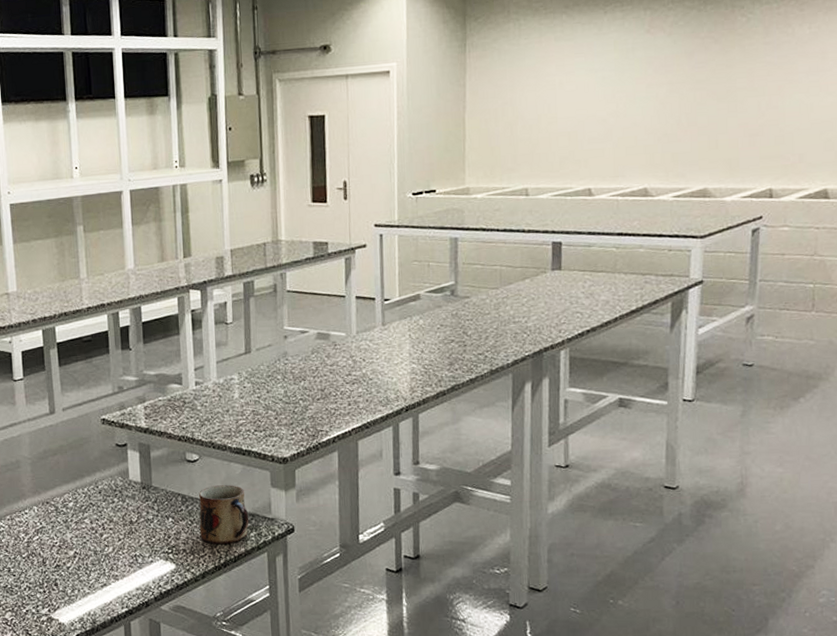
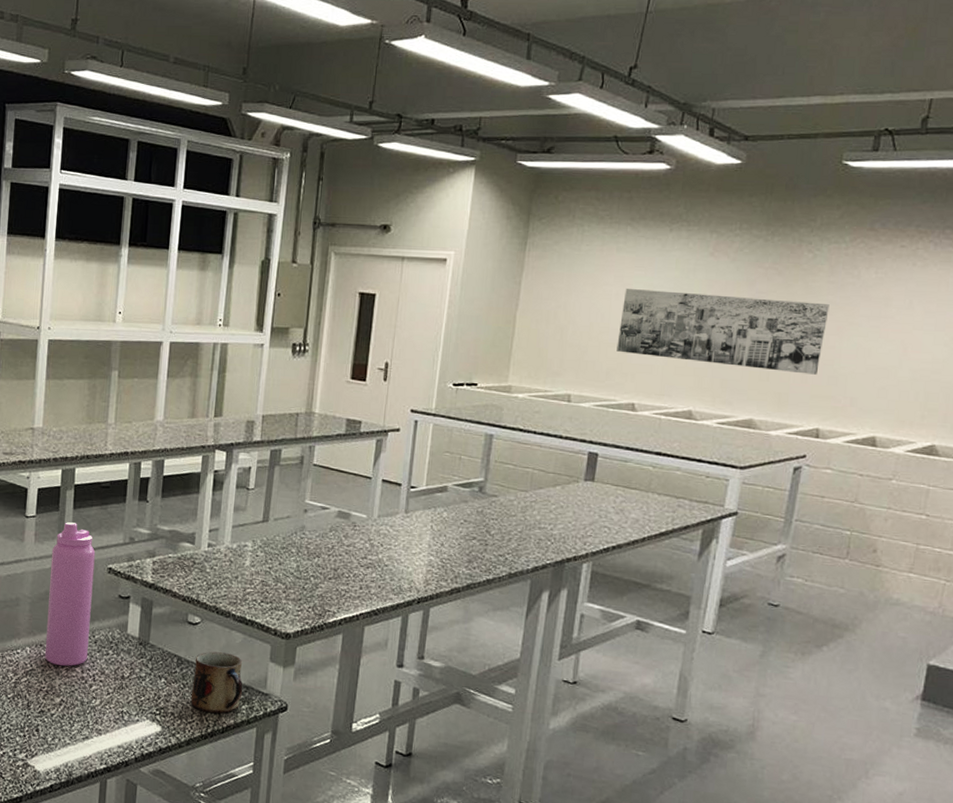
water bottle: none [44,380,94,520] -> present [44,522,96,667]
wall art: none [566,65,768,141] -> present [616,288,830,375]

